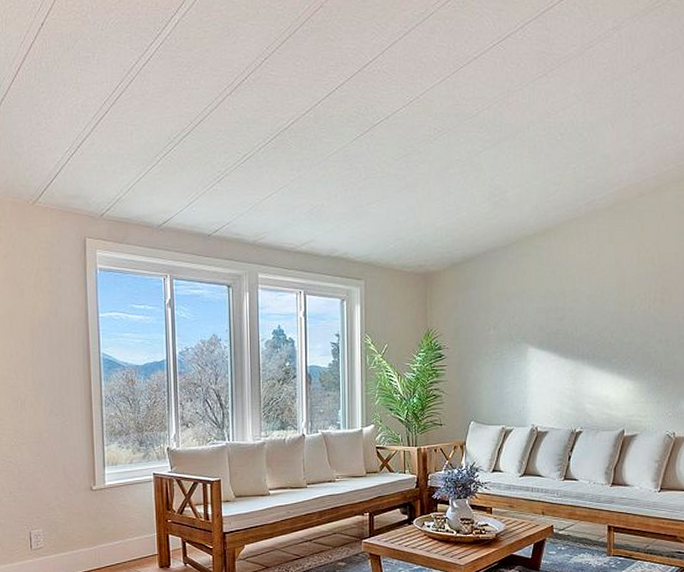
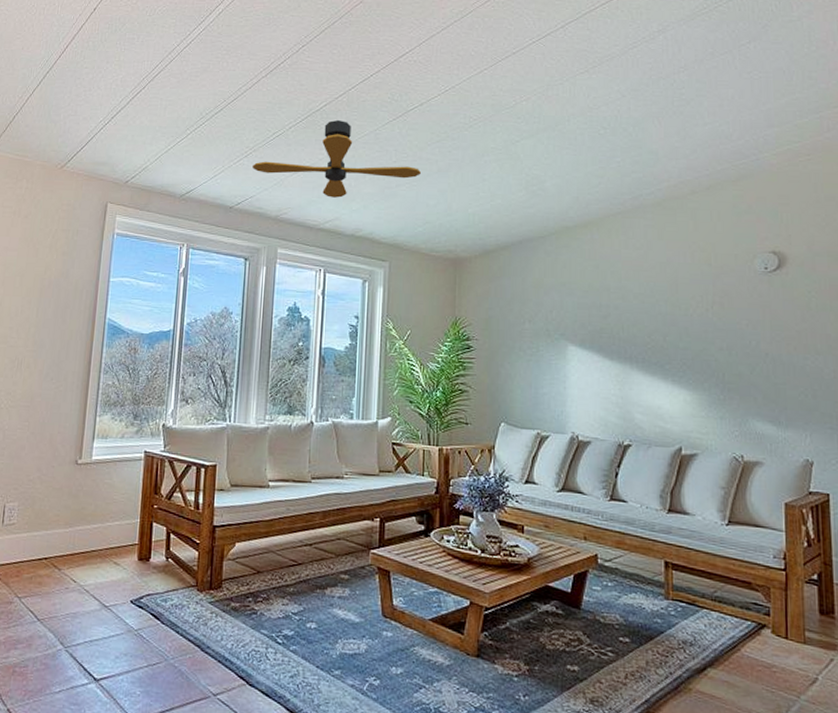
ceiling fan: none [226,137,390,219] -> present [252,119,421,198]

